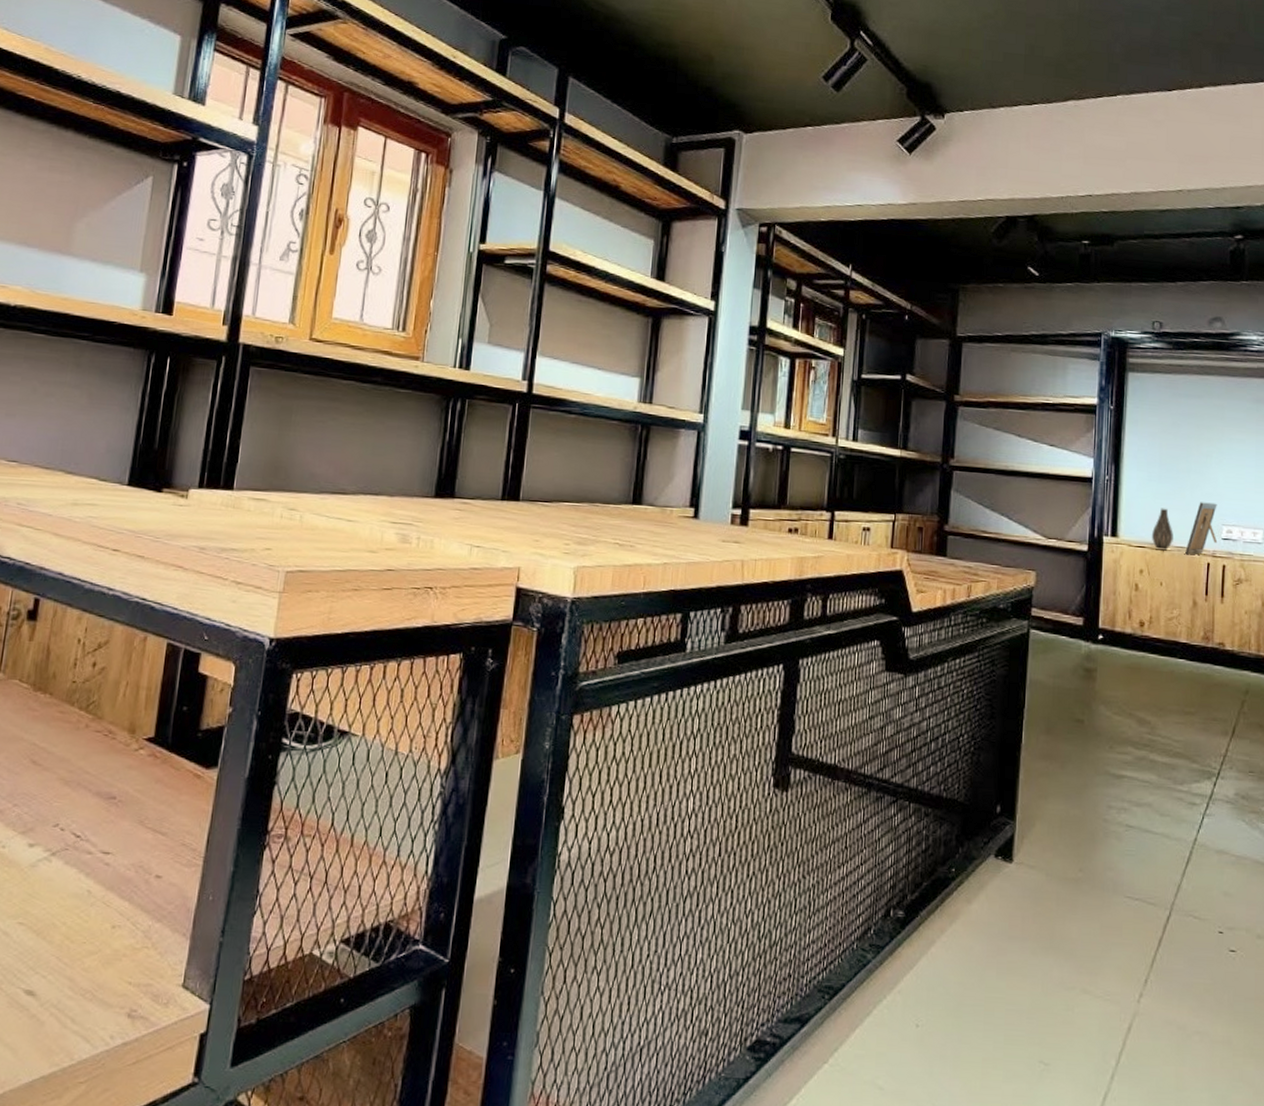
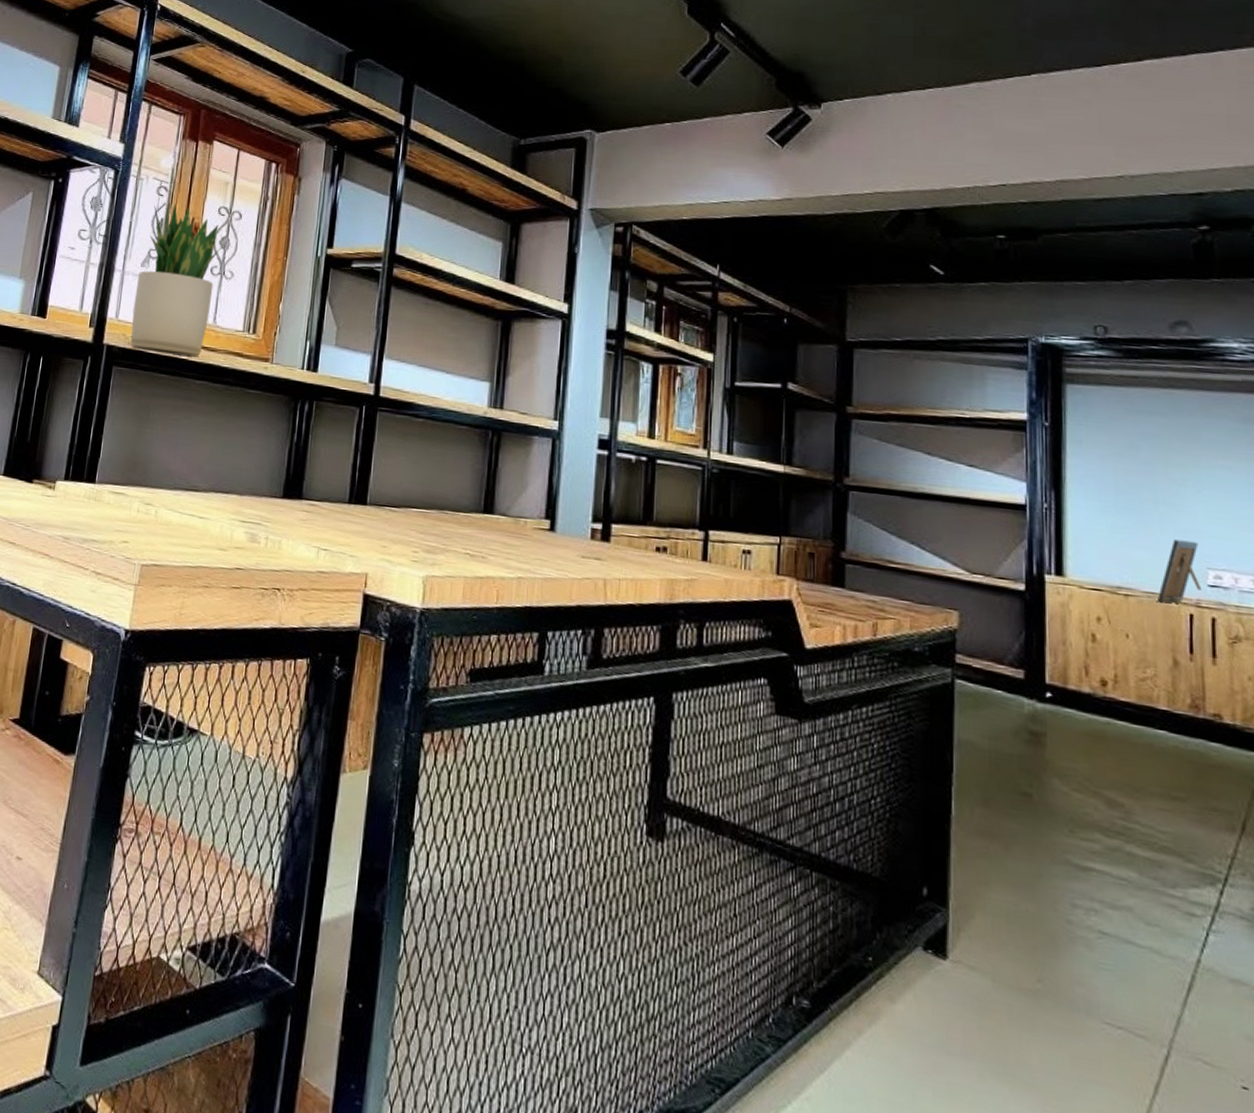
planter: none [269,194,369,356] -> present [130,204,223,357]
vase: present [1152,508,1173,551] -> none [1110,544,1140,596]

